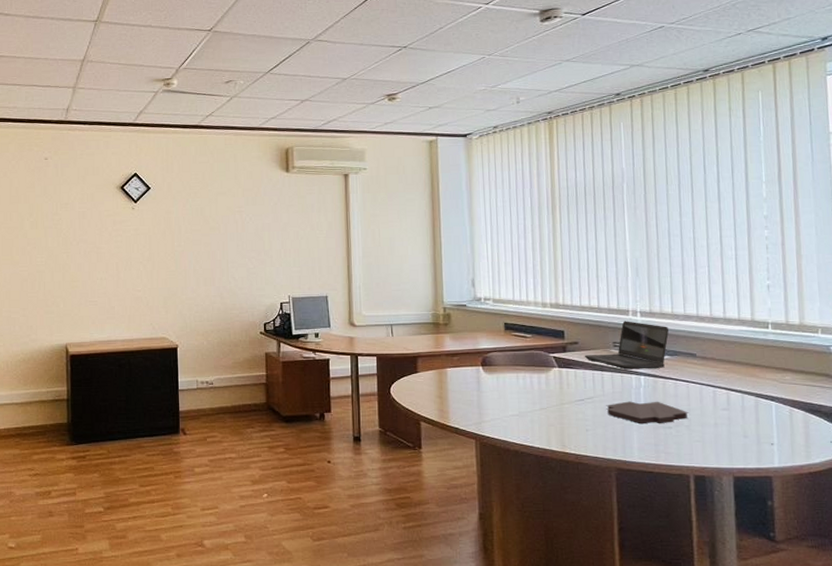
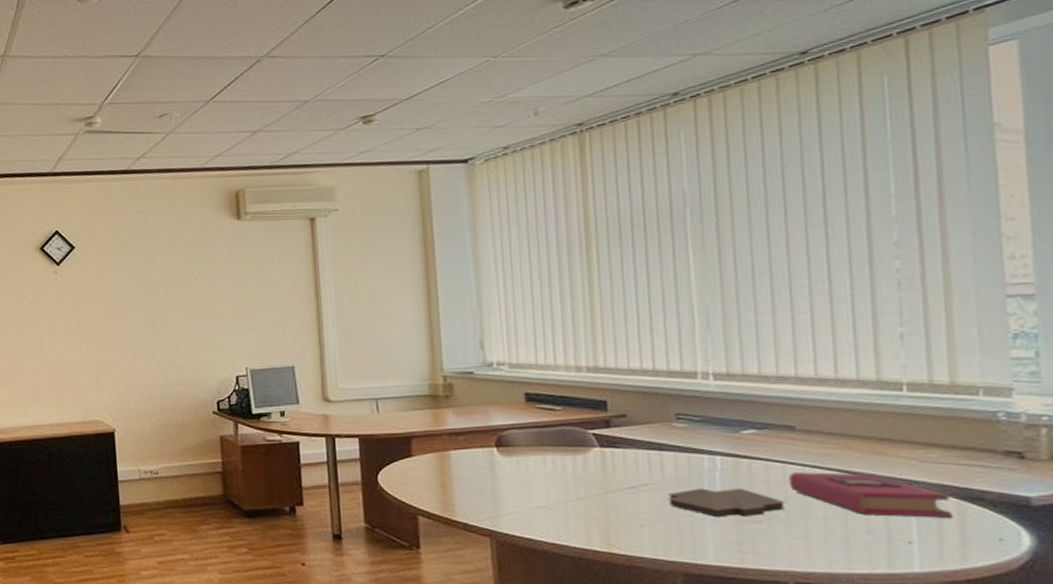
laptop computer: present [584,321,669,370] -> none [635,386,755,448]
book: none [691,389,801,426] -> present [788,472,953,519]

